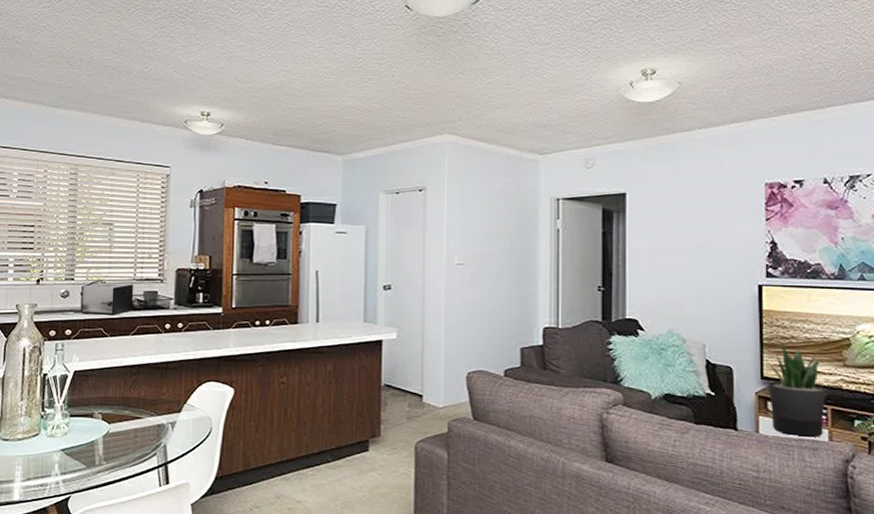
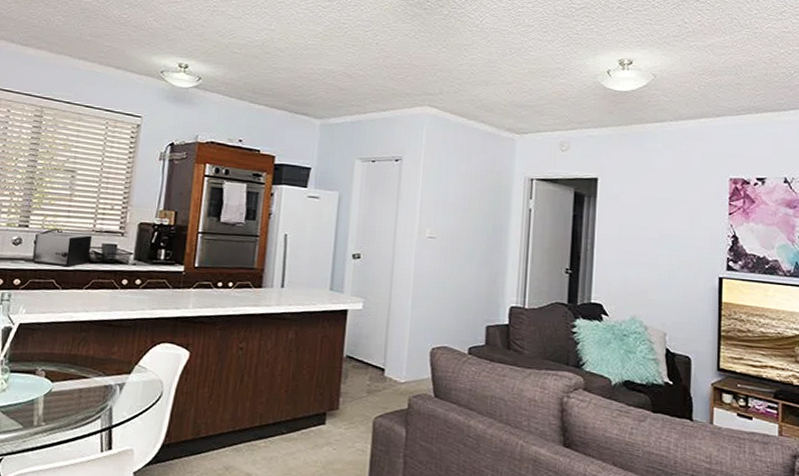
planter: present [767,343,826,437] -> none [723,336,778,431]

